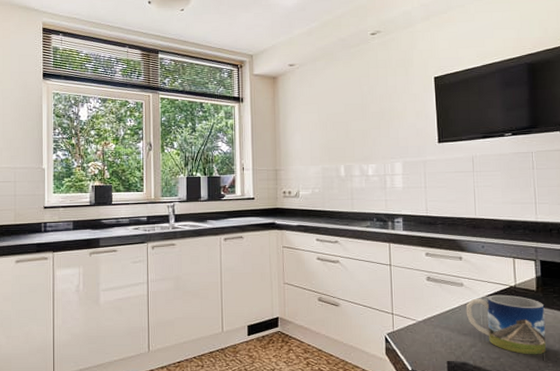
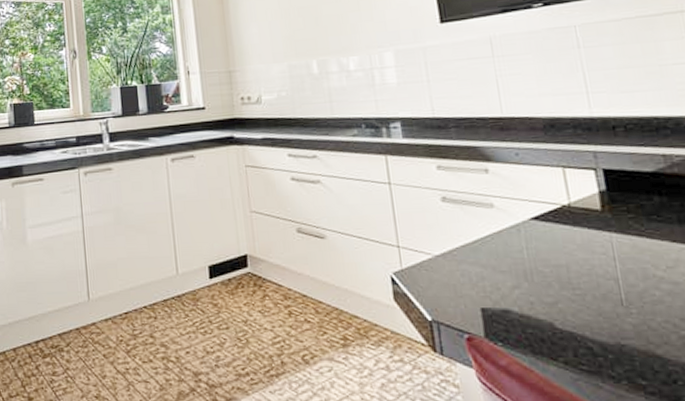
mug: present [466,294,547,355] -> none [500,216,625,298]

